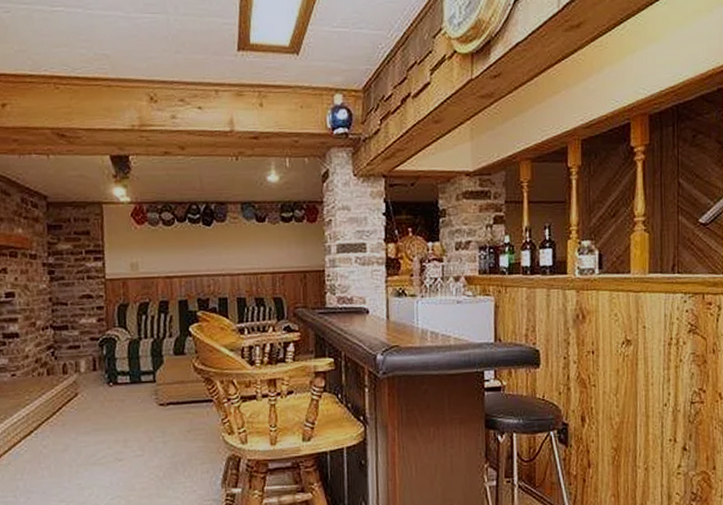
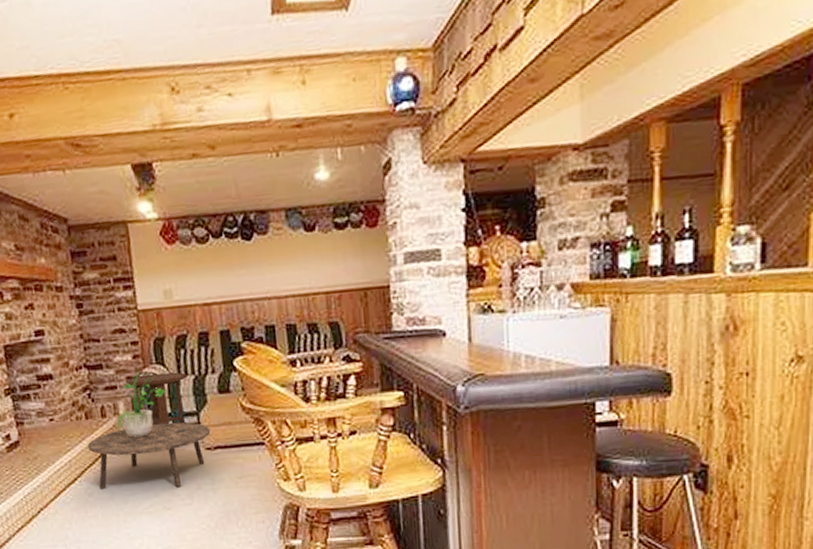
coffee table: none [47,380,165,443] -> present [87,422,211,490]
potted plant: none [76,324,127,393] -> present [116,361,167,438]
side table: none [88,335,147,382] -> present [125,372,187,425]

